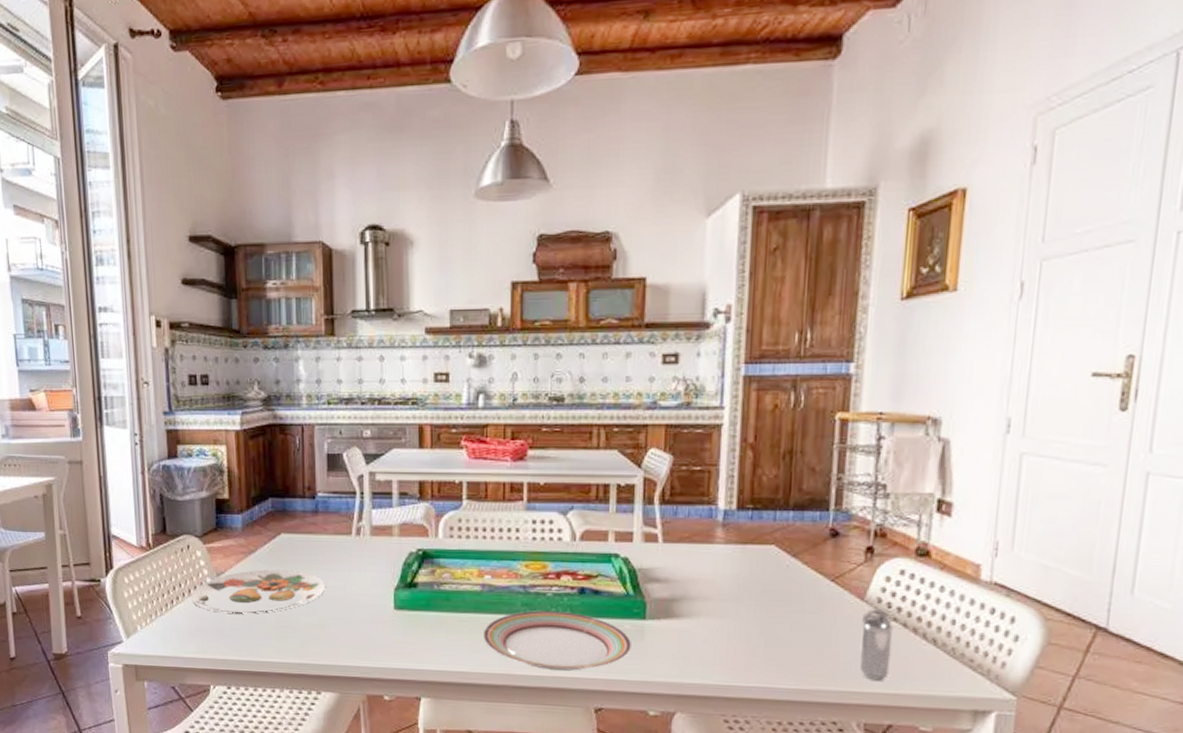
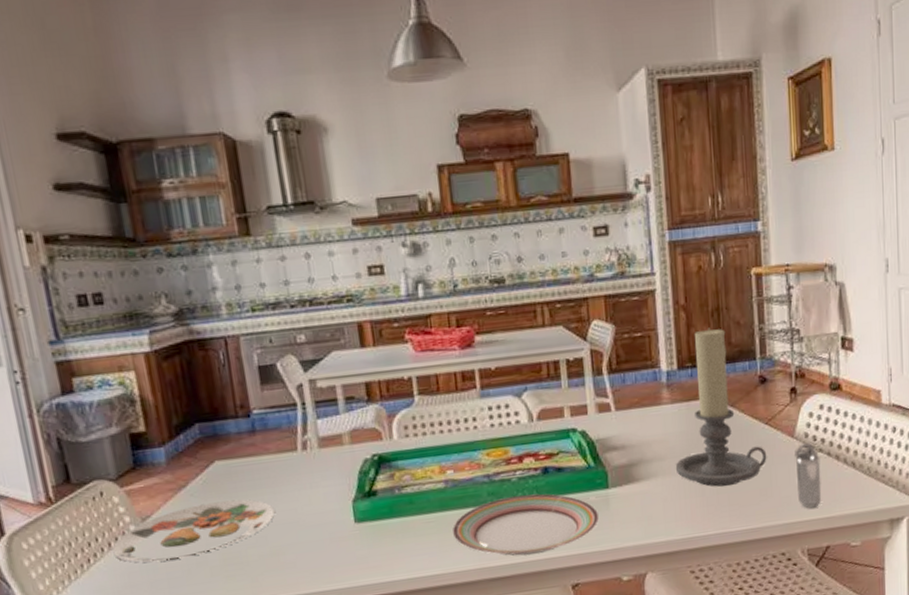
candle holder: none [721,470,829,639] -> present [675,327,767,487]

